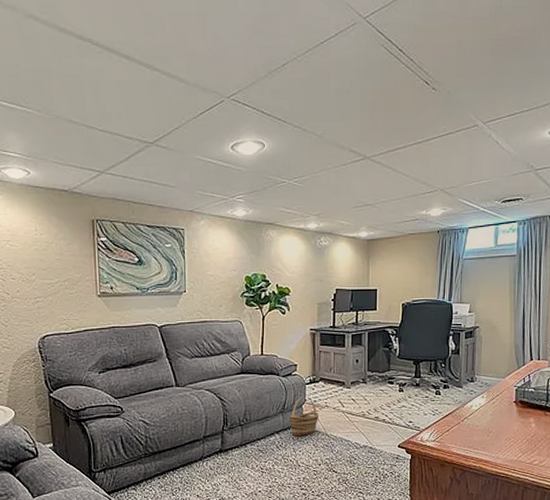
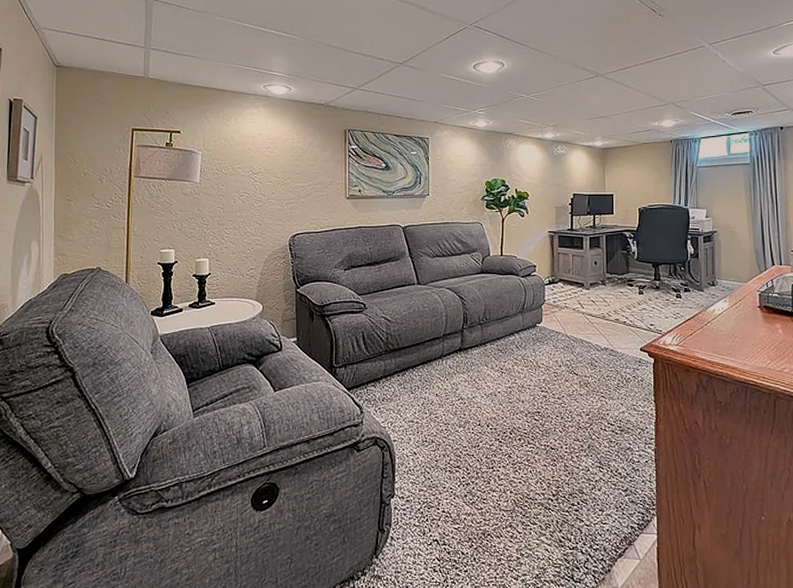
basket: present [289,396,319,436] -> none [528,296,559,336]

